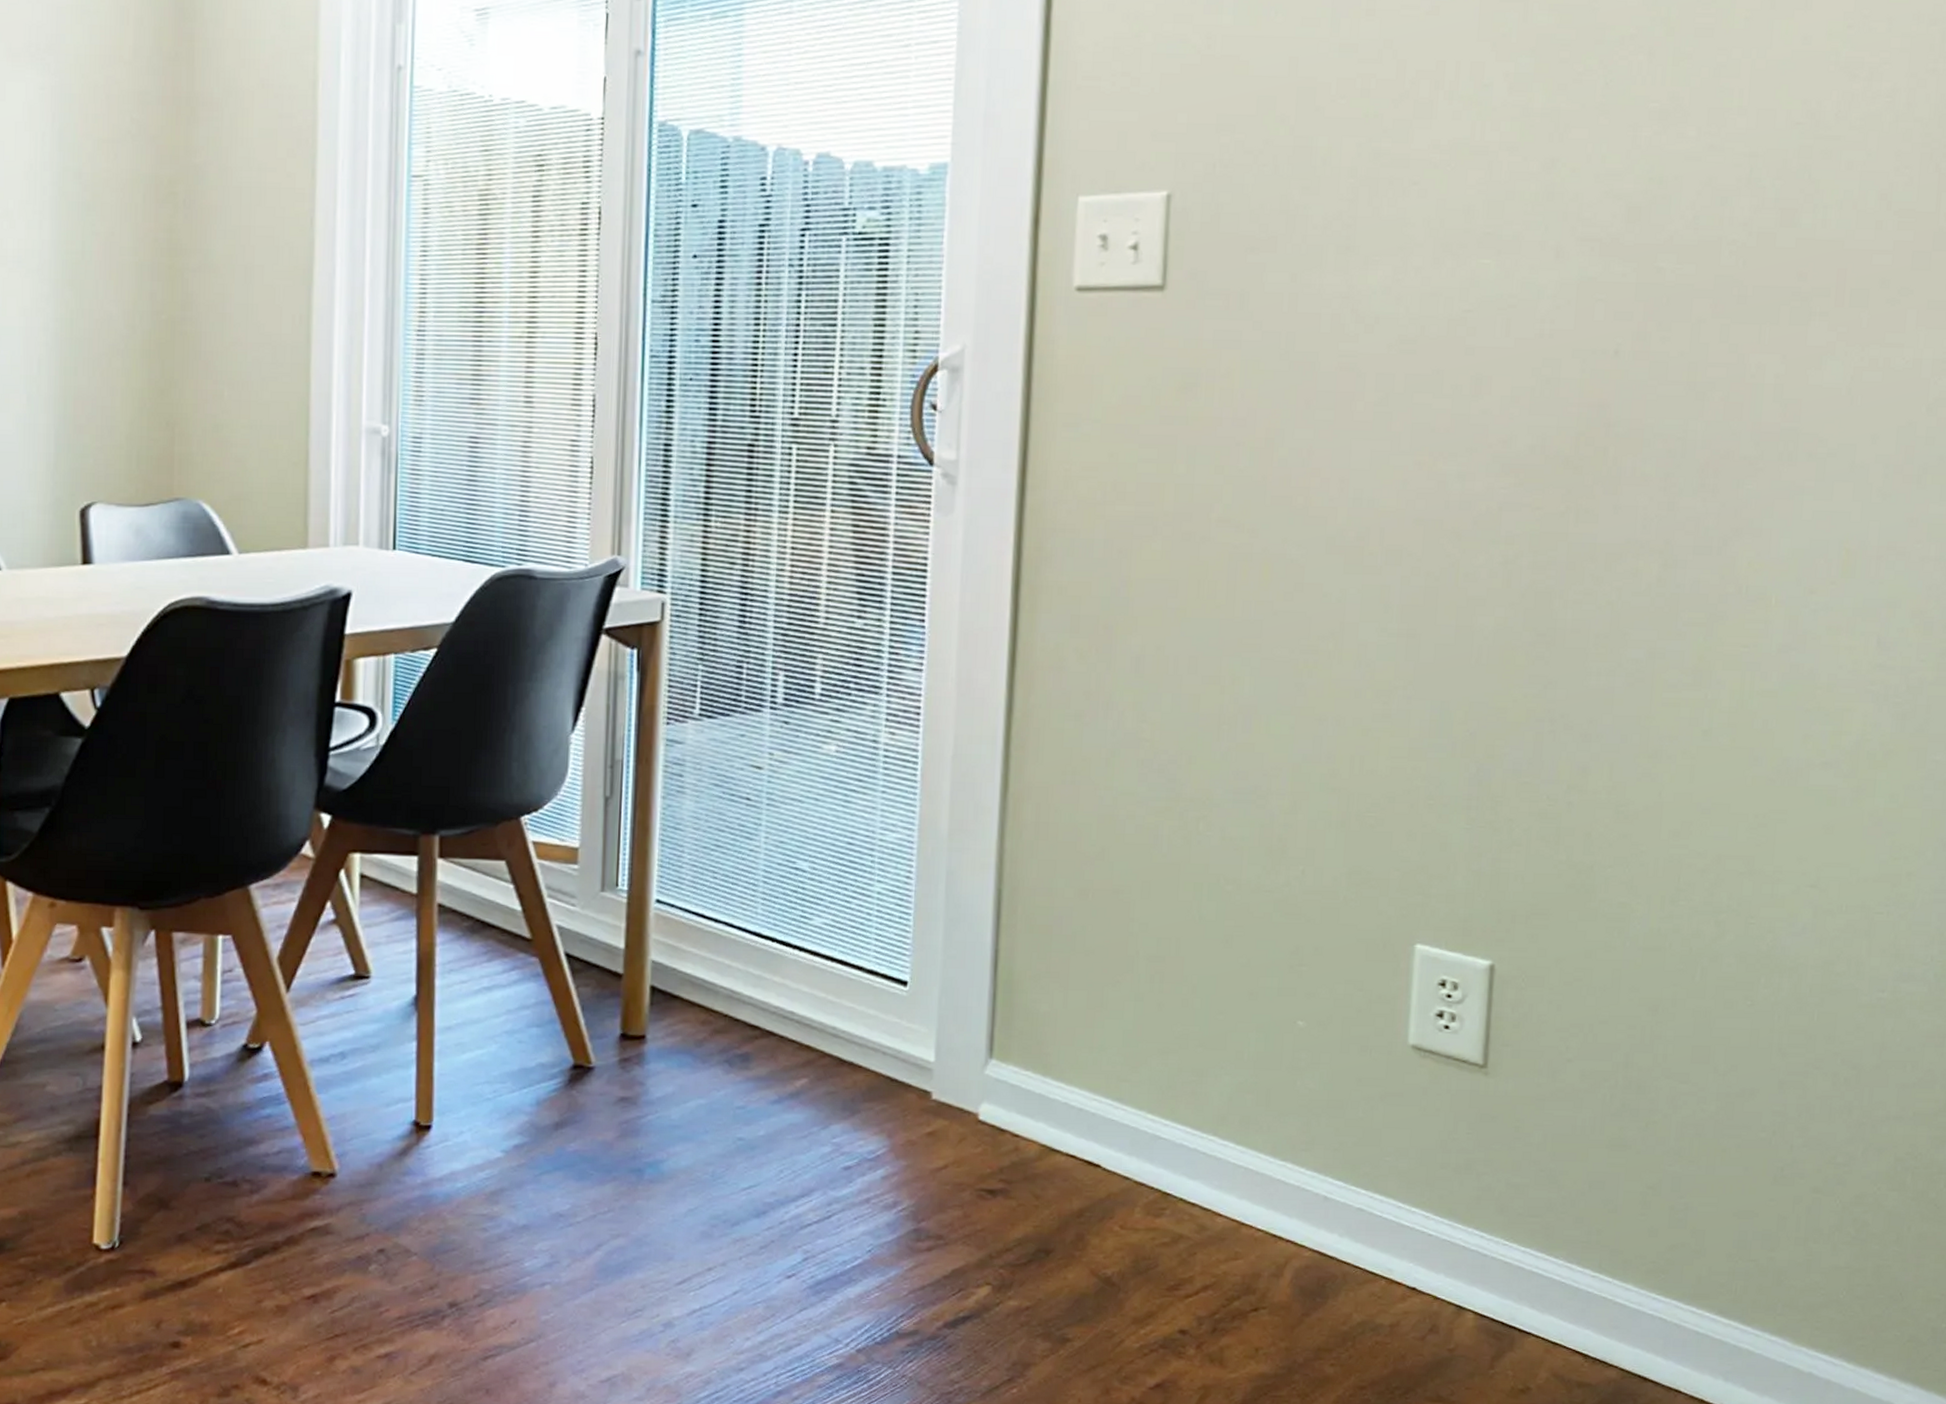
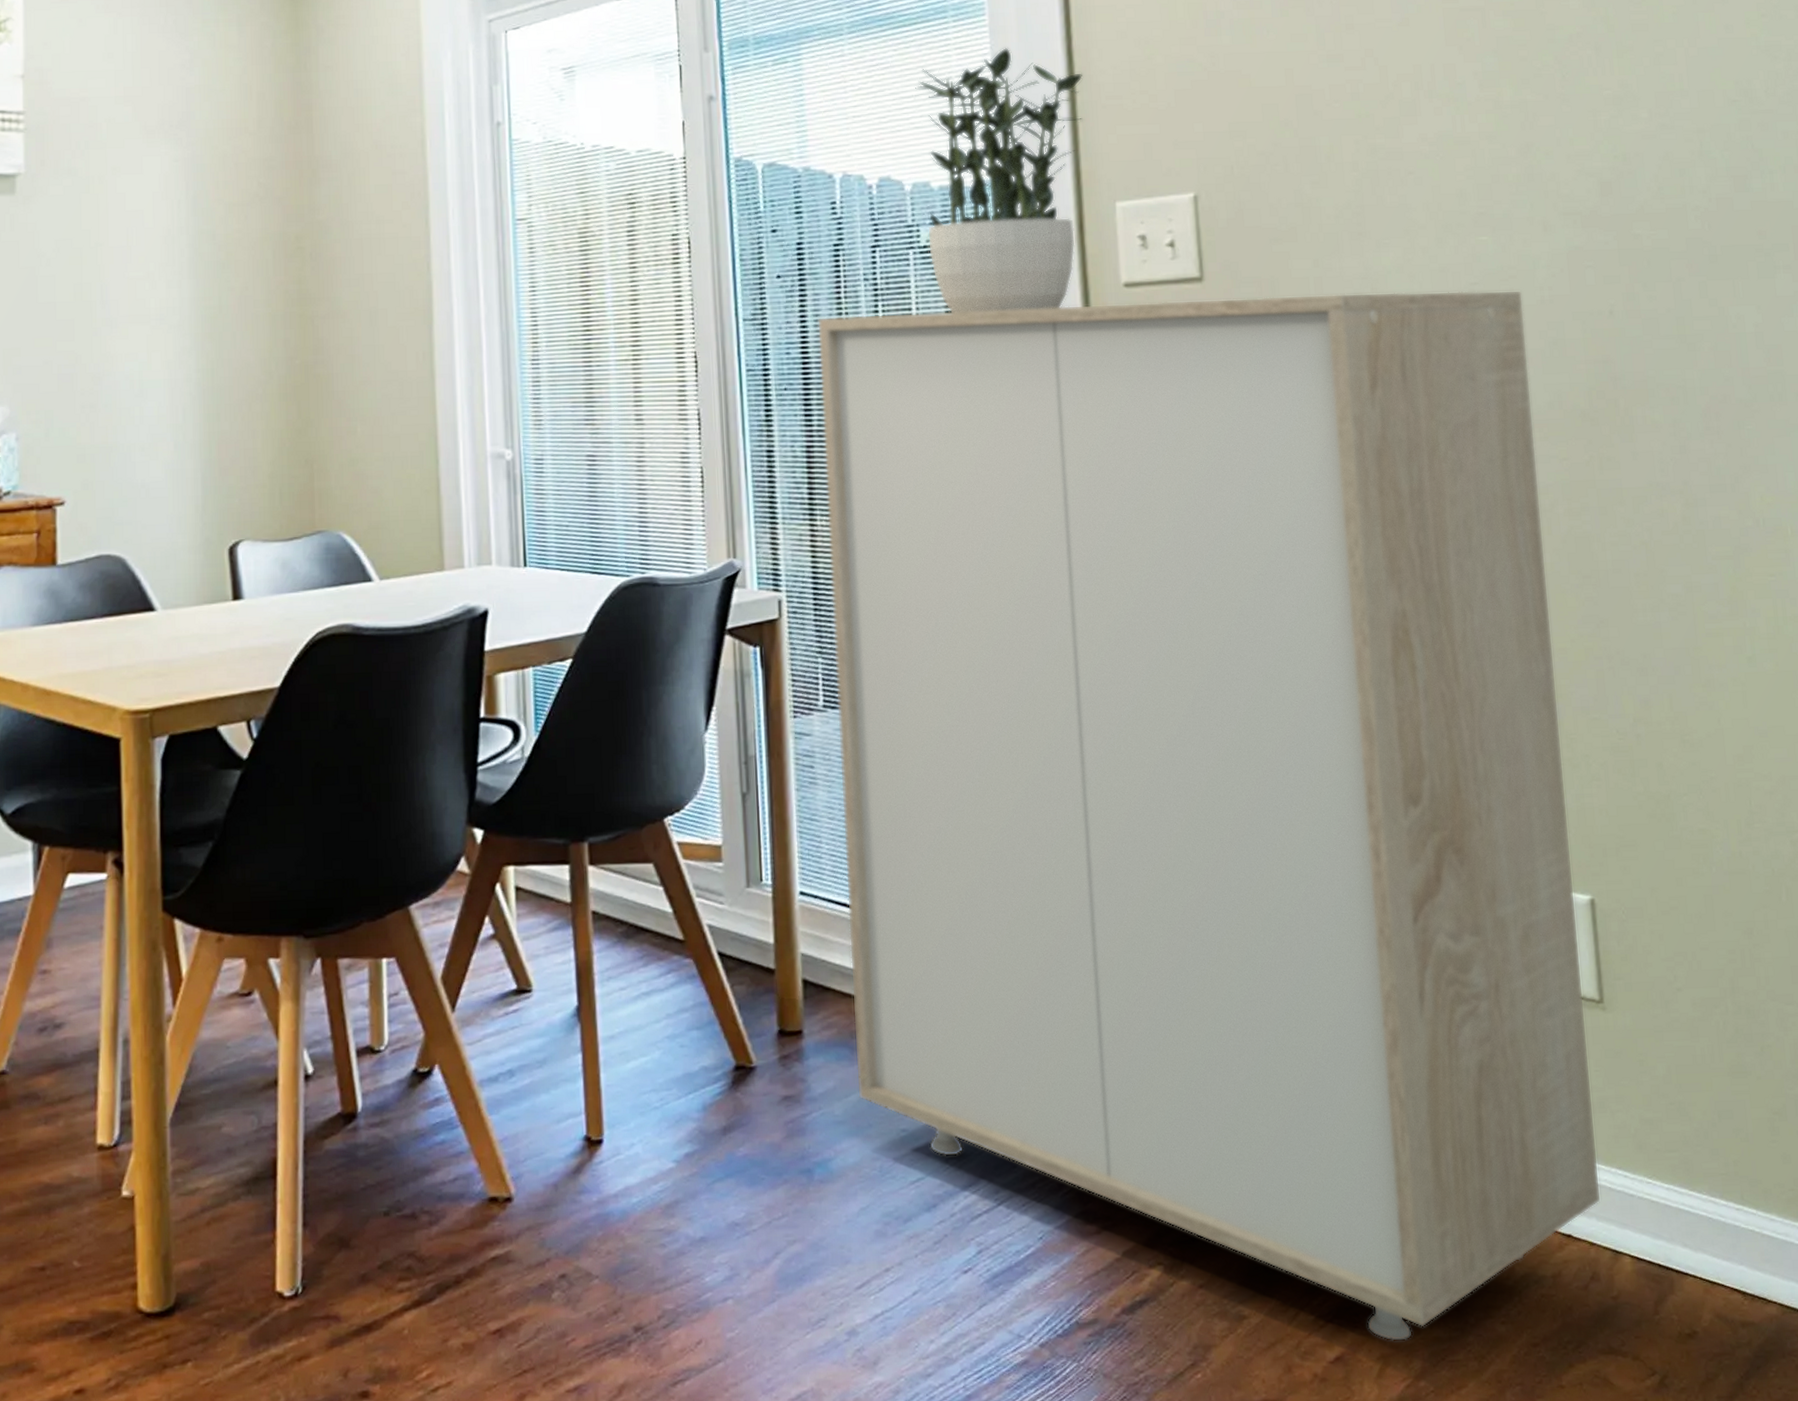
storage cabinet: none [697,303,1520,1375] -> present [817,290,1600,1342]
potted plant: none [863,13,1059,310] -> present [915,47,1083,313]

